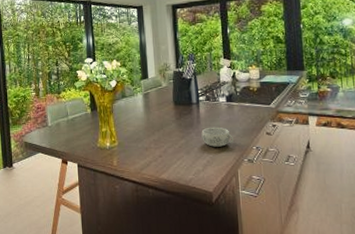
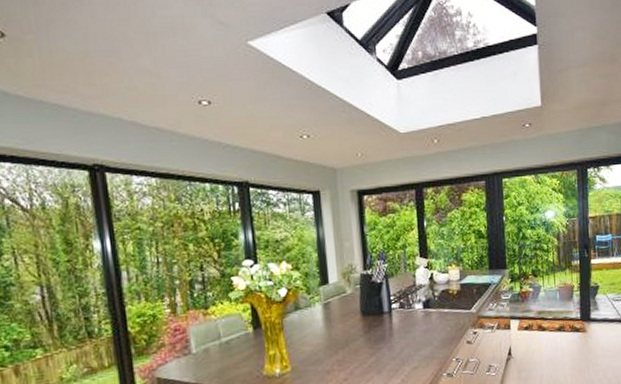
decorative bowl: present [201,127,234,147] -> none [394,338,431,363]

